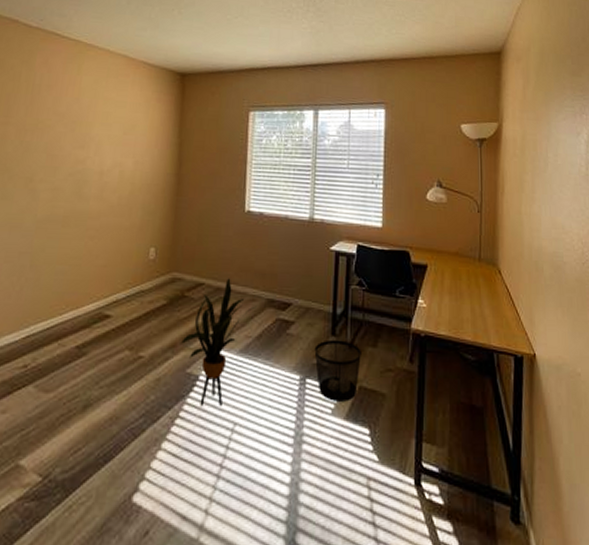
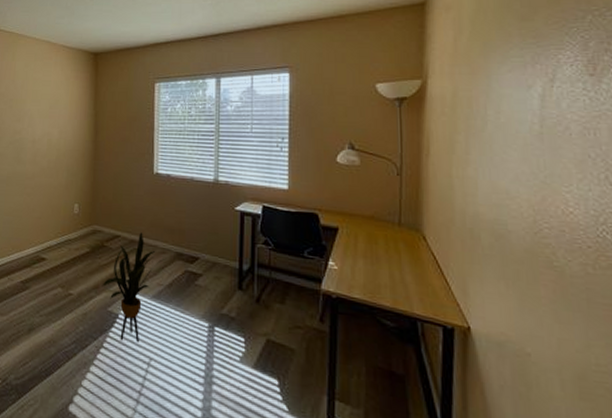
waste bin: present [314,339,361,402] -> none [222,293,269,352]

